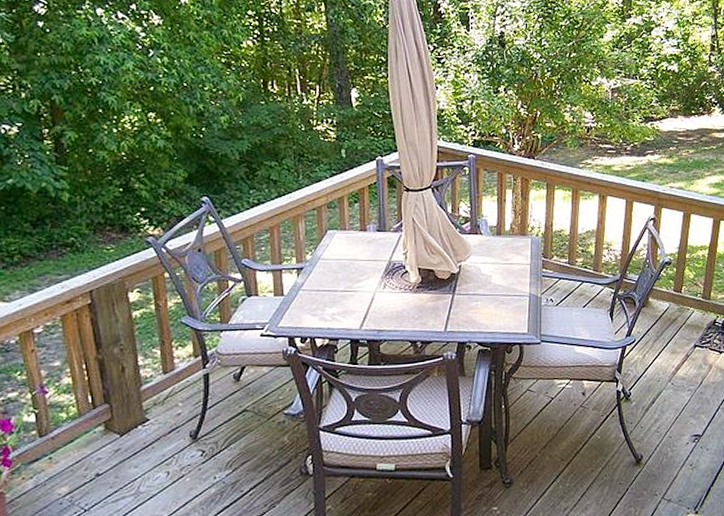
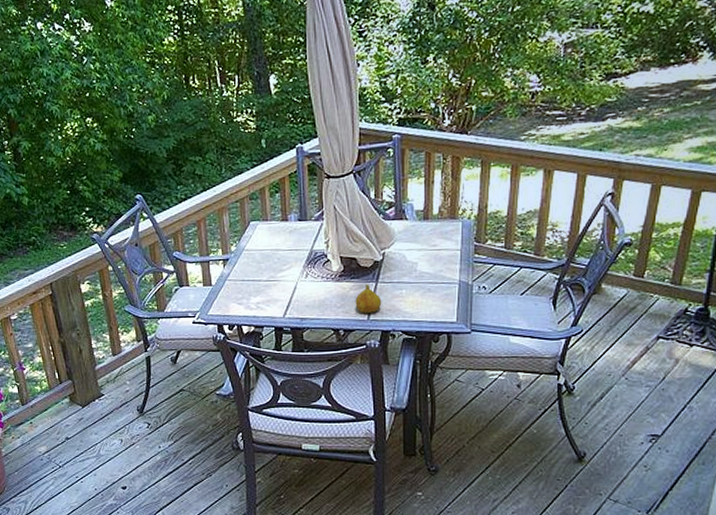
fruit: none [432,296,458,325] -> present [355,284,382,313]

